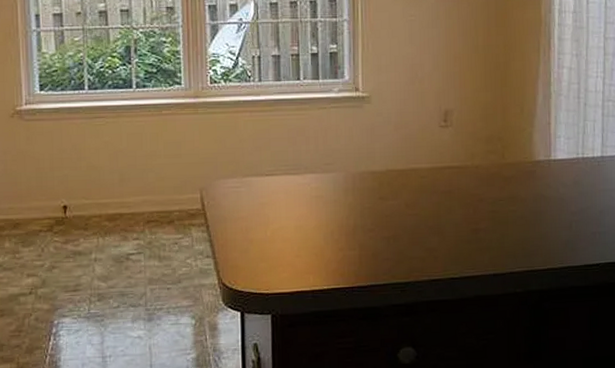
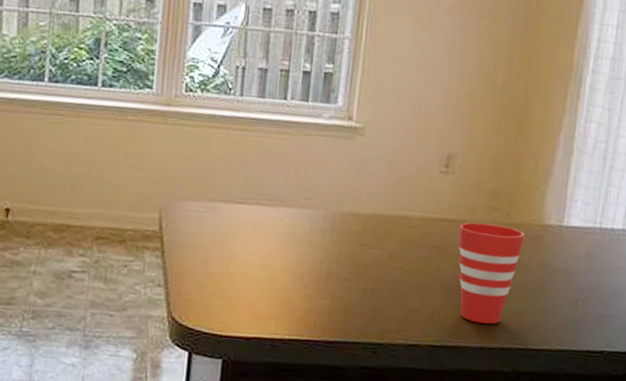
cup: none [463,166,520,253] -> present [458,222,525,324]

